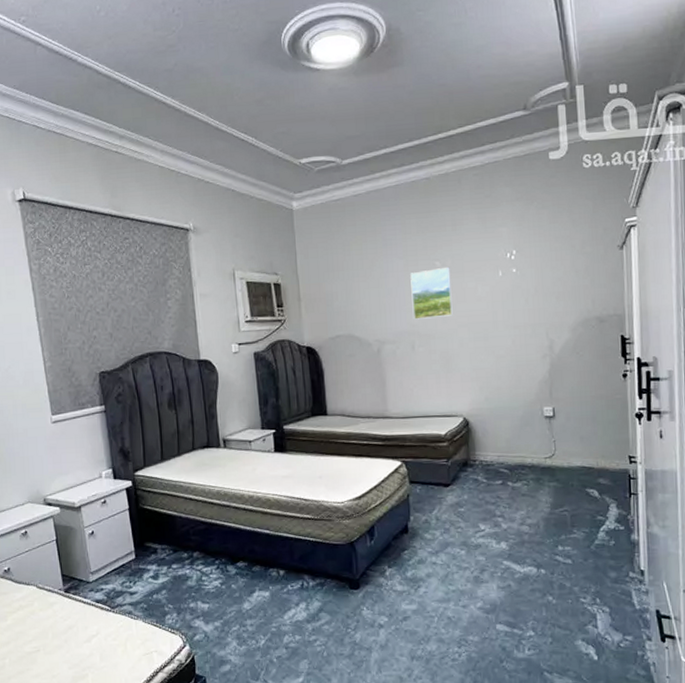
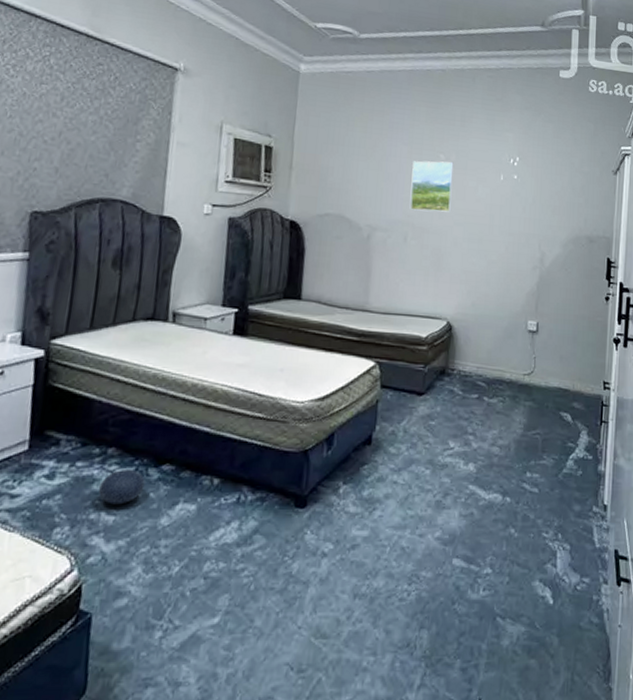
ball: none [193,567,227,595] -> present [99,468,145,505]

